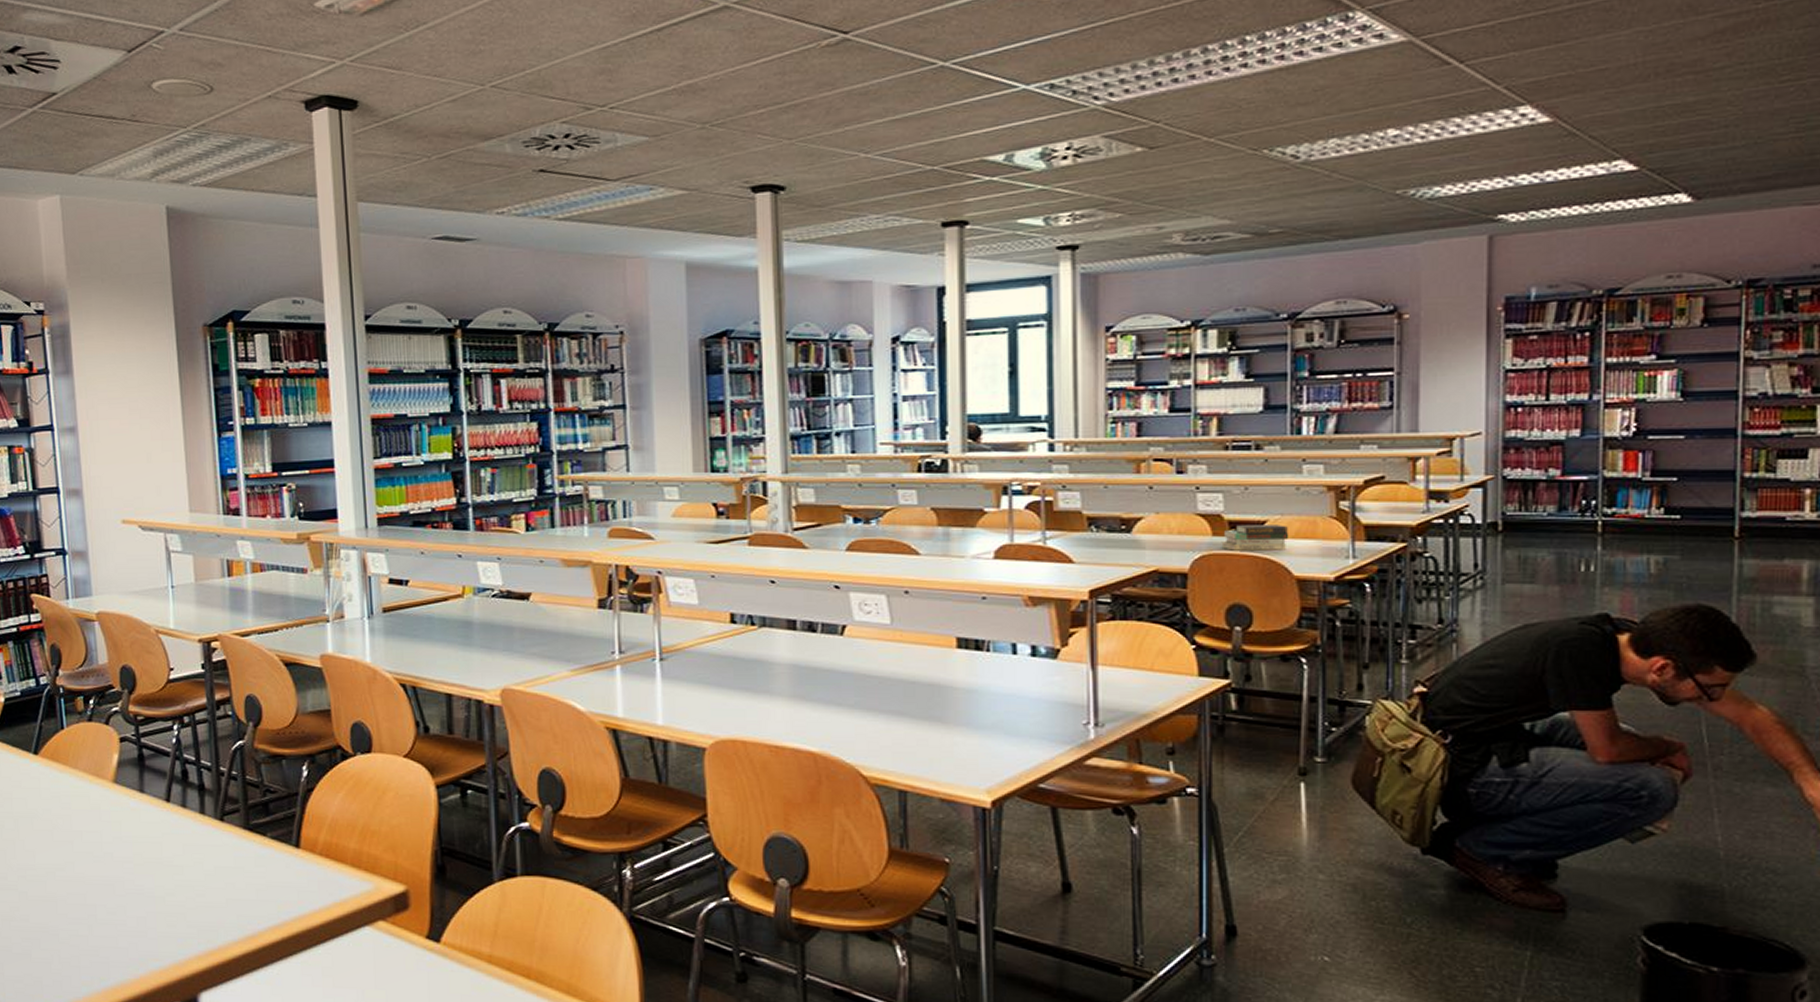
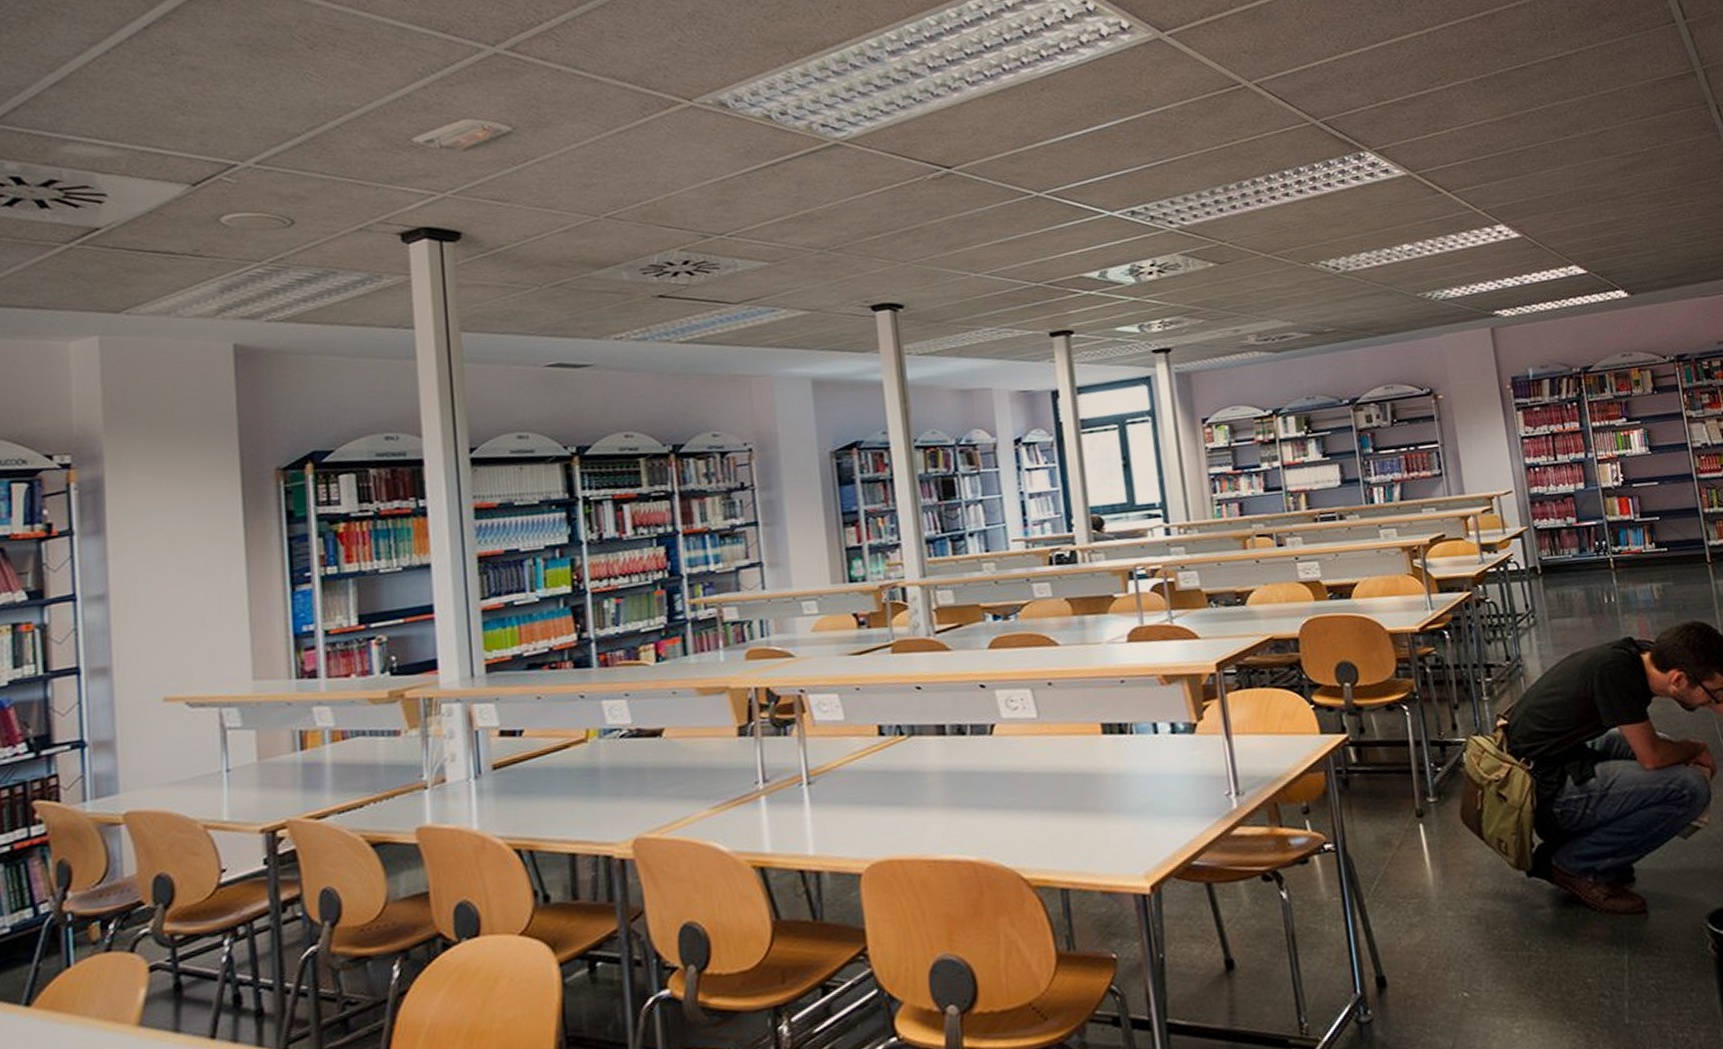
books: present [1221,525,1289,551] -> none [1323,585,1378,613]

